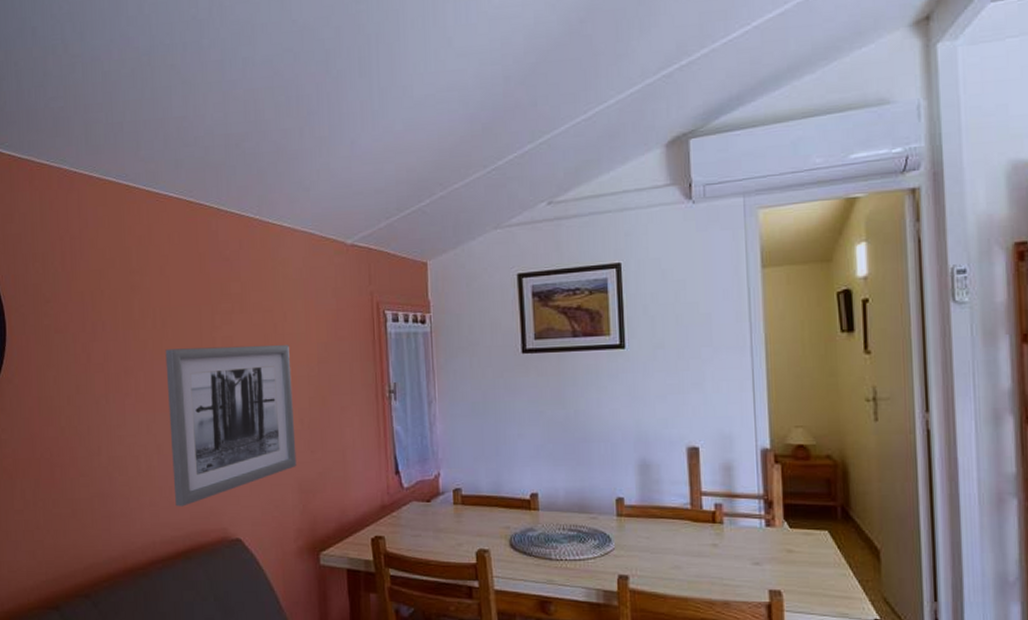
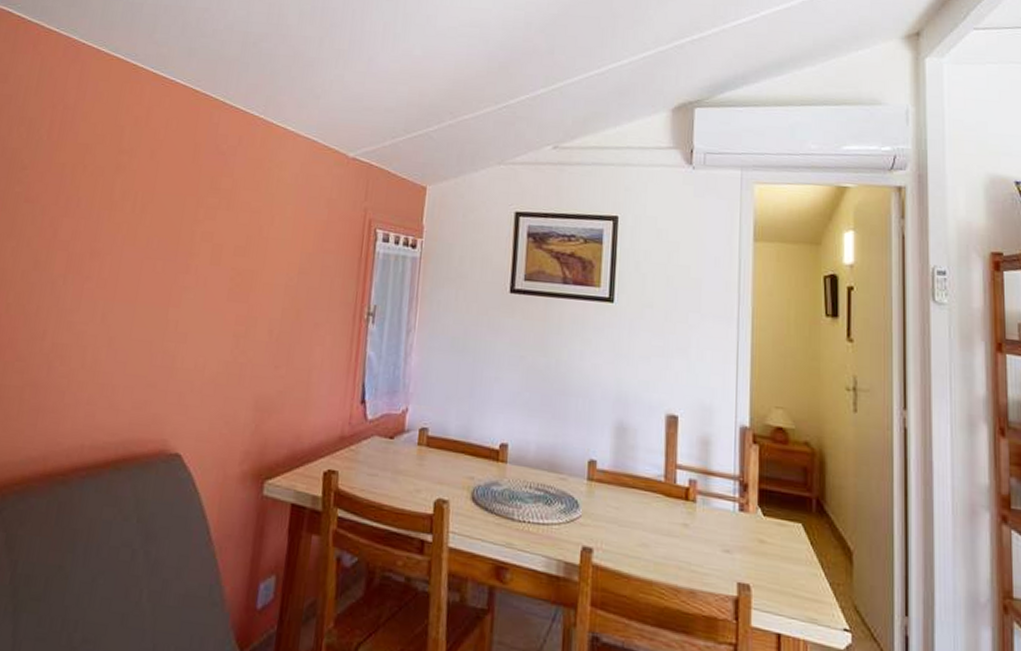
wall art: present [165,345,297,507] -> none [115,236,271,410]

